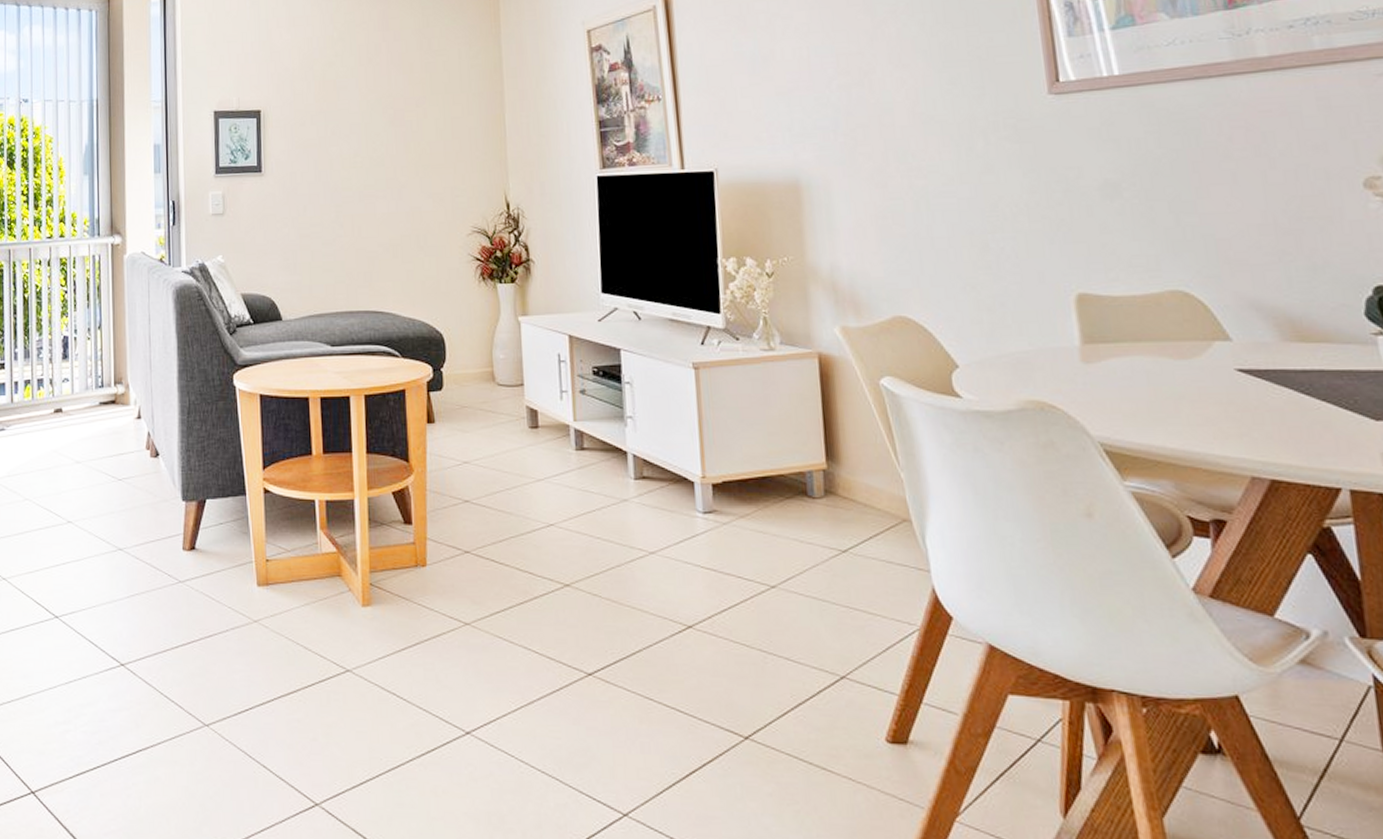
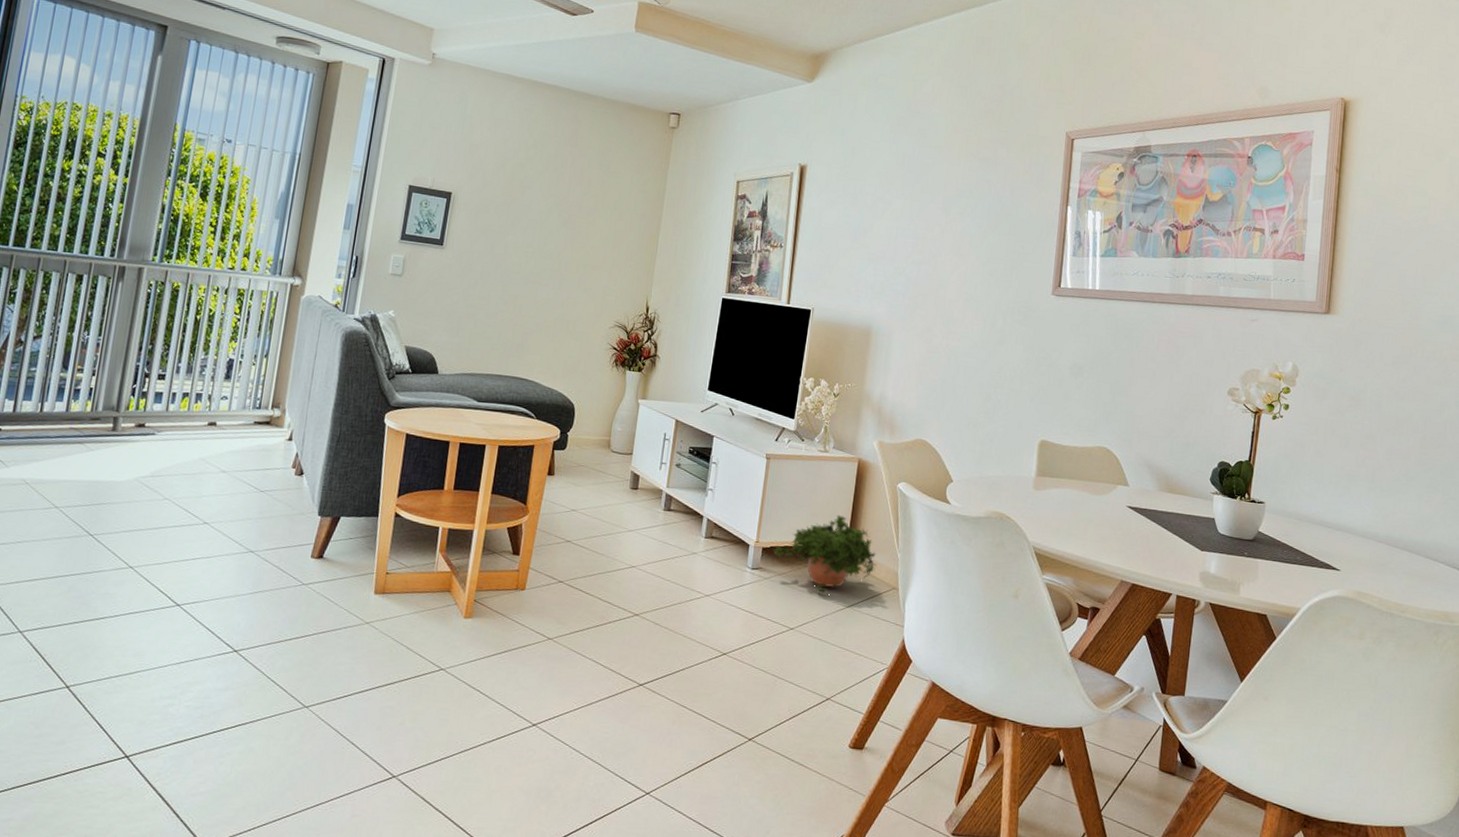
potted plant: none [728,430,874,538] -> present [774,514,877,594]

